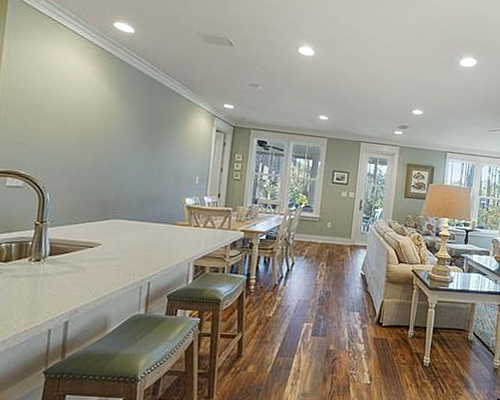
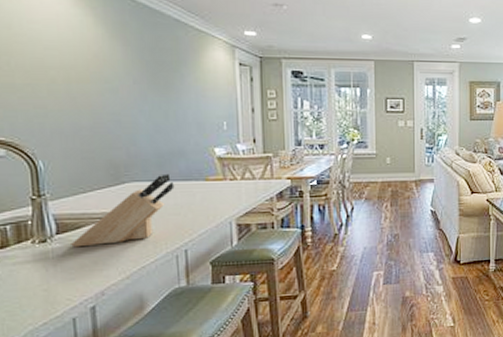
knife block: none [59,215,149,270] -> present [71,173,175,248]

